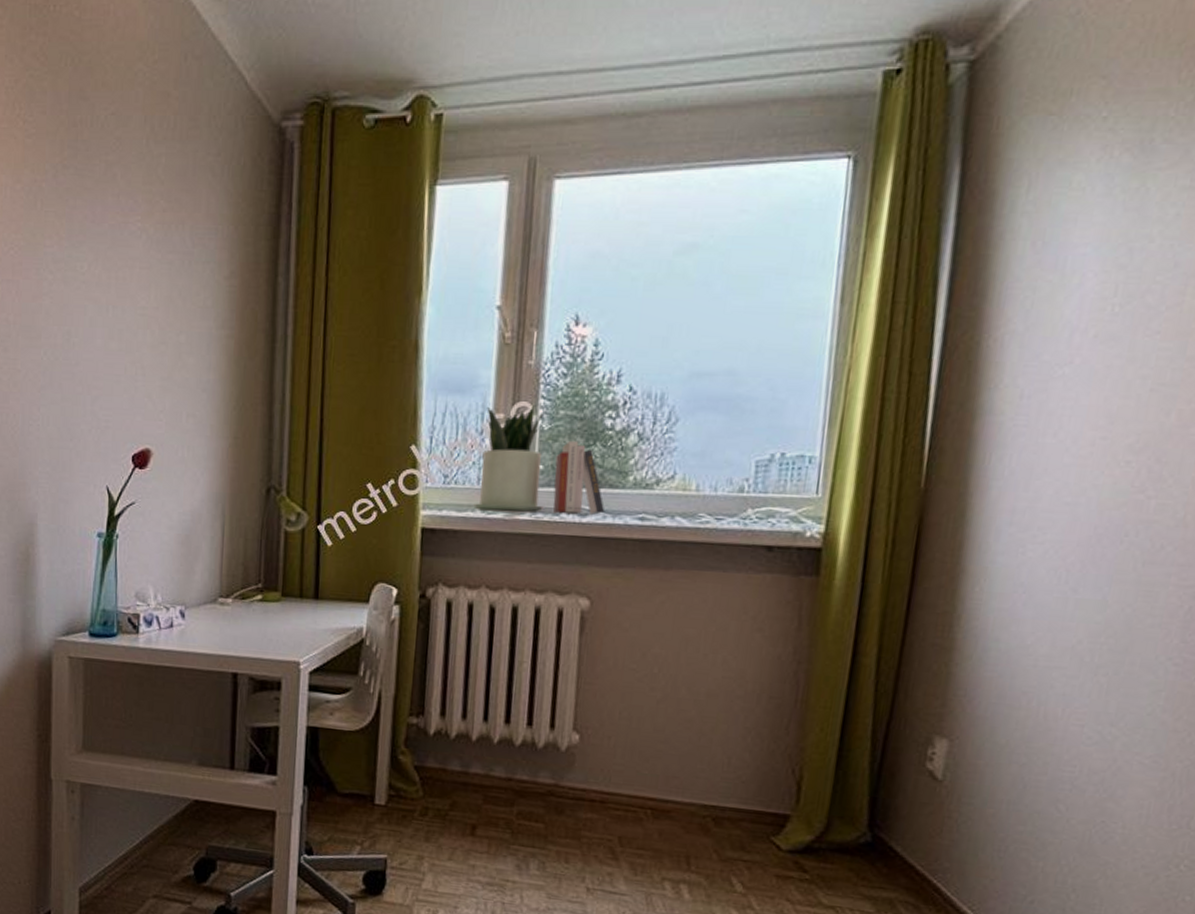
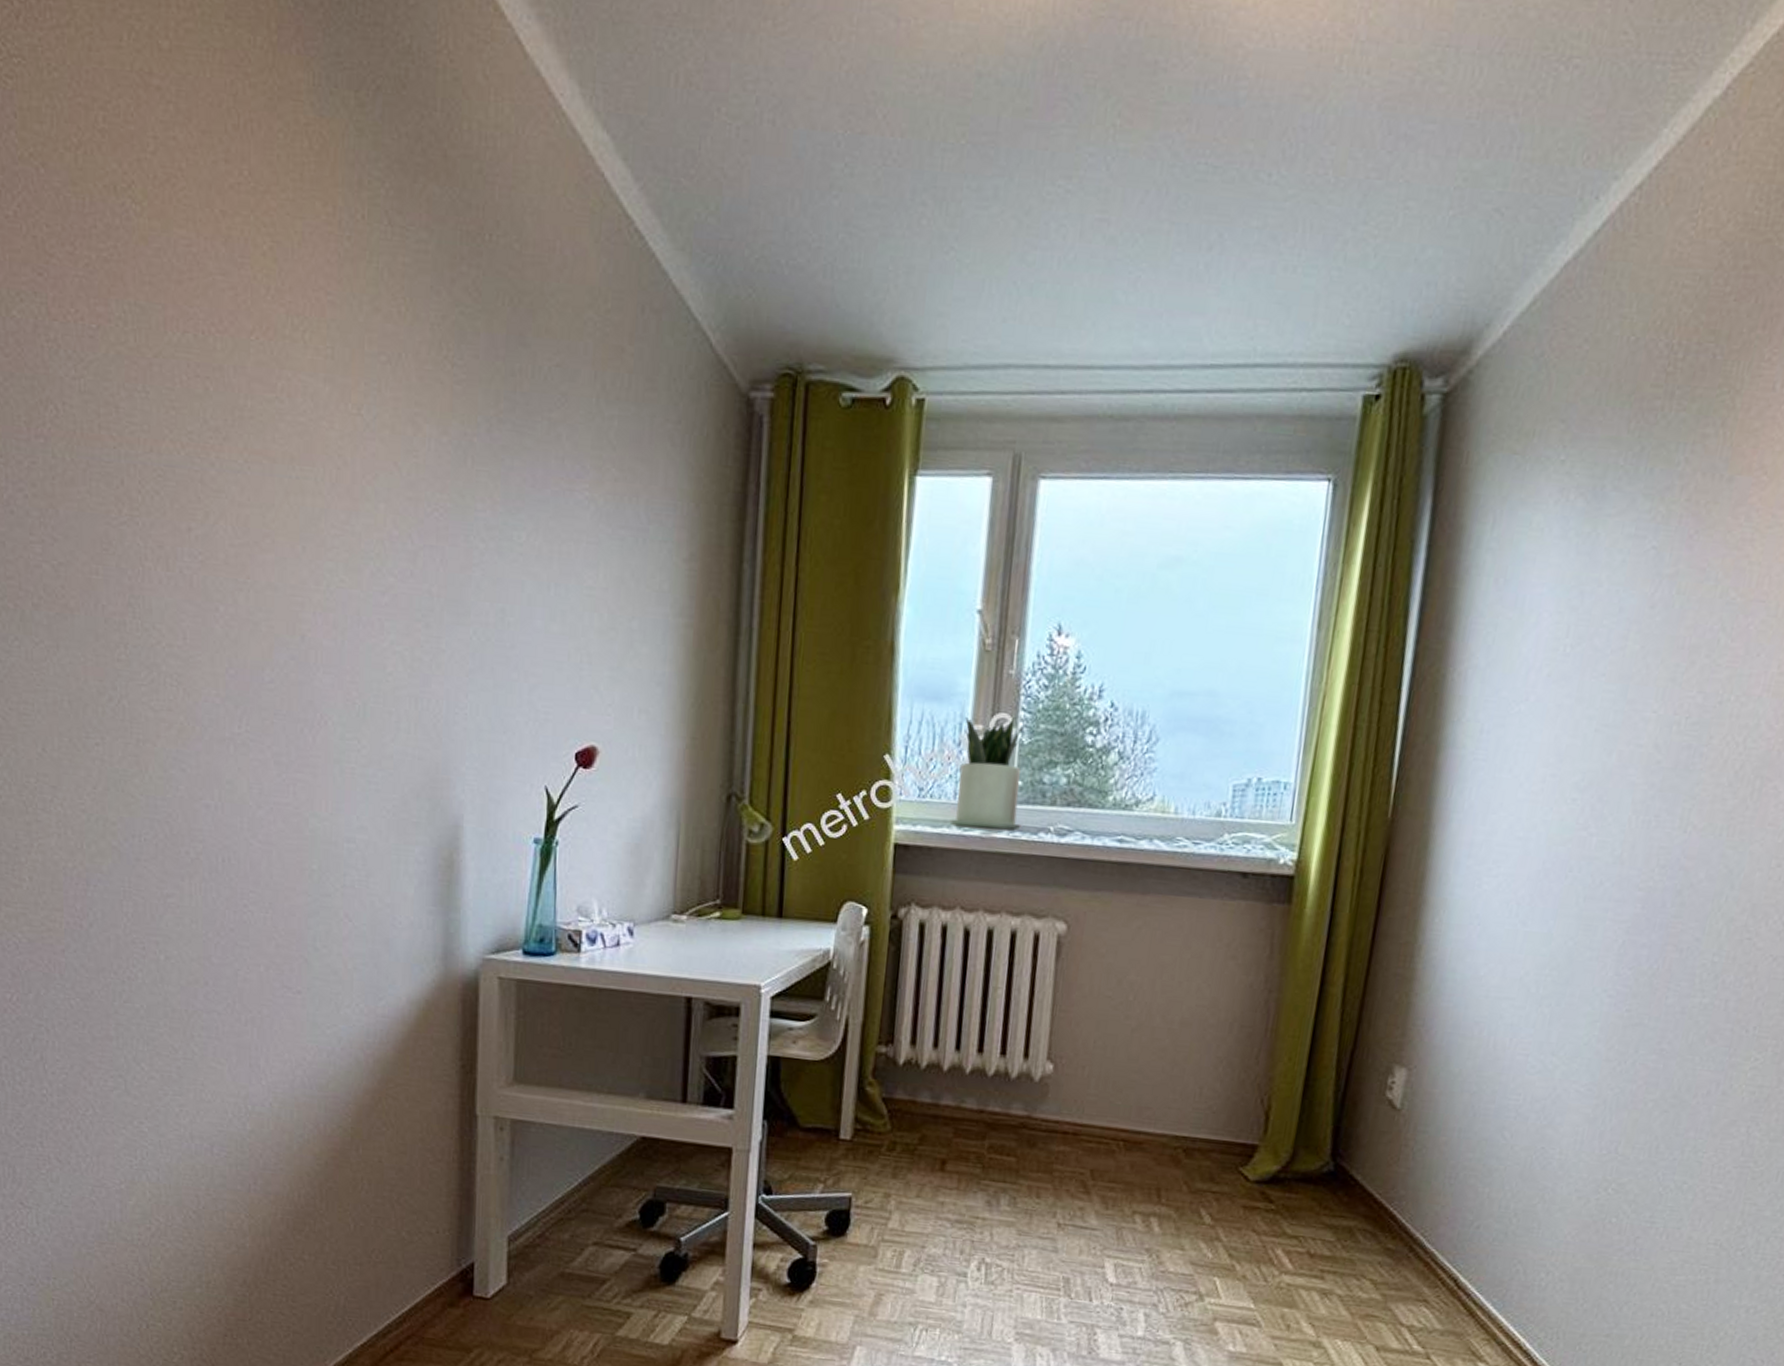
books: present [553,440,605,515] -> none [1031,756,1084,835]

